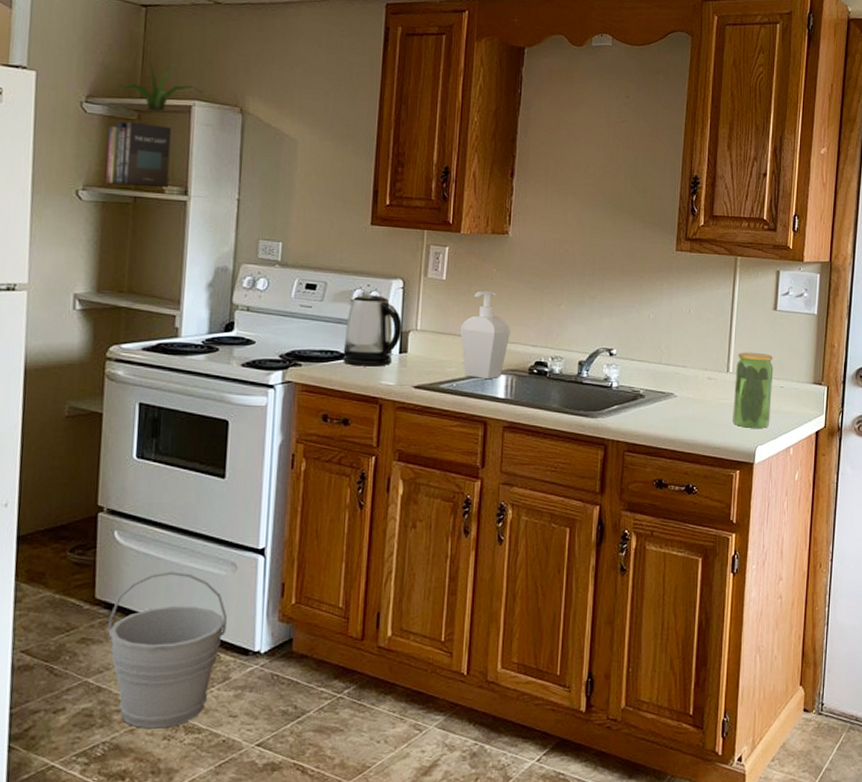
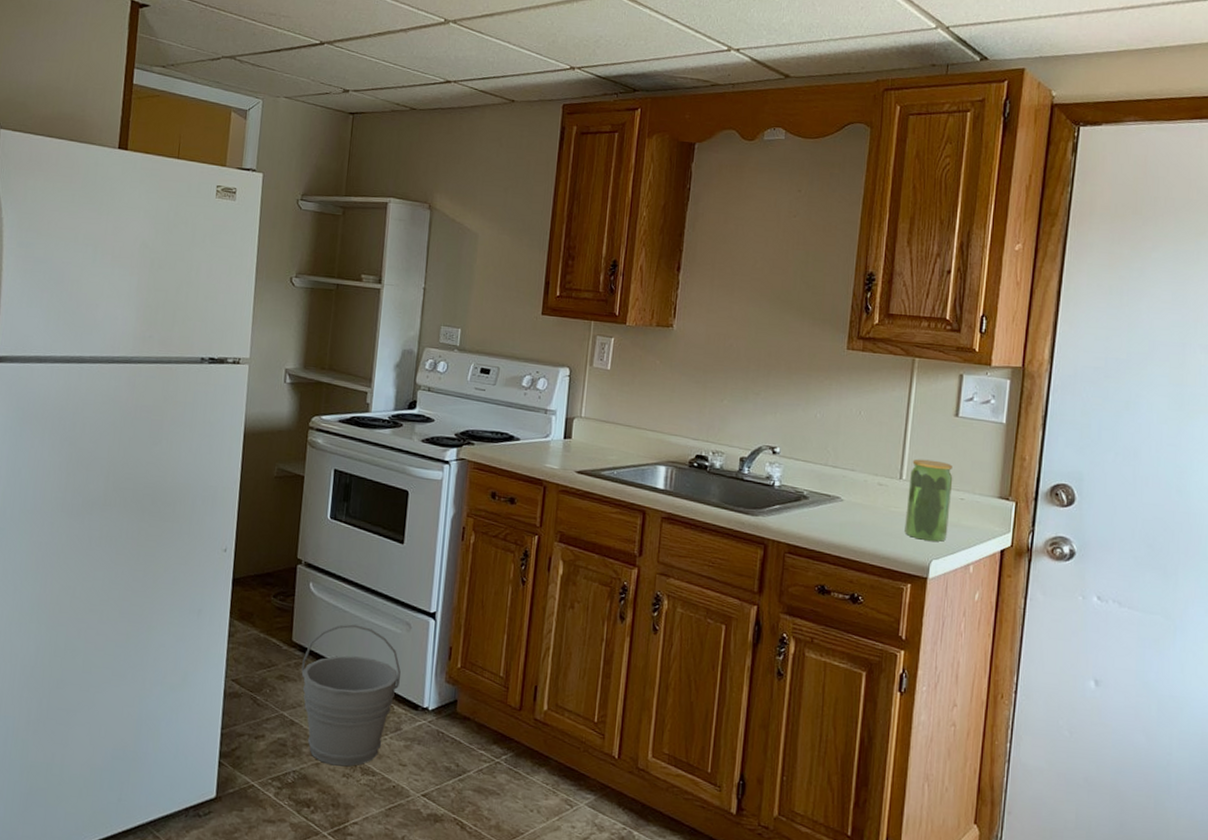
books: present [106,121,172,187] -> none [315,217,370,276]
plant: present [111,53,202,111] -> none [322,155,397,208]
kettle: present [343,295,403,367] -> none [511,381,568,450]
soap bottle: present [460,290,510,380] -> none [622,381,672,470]

